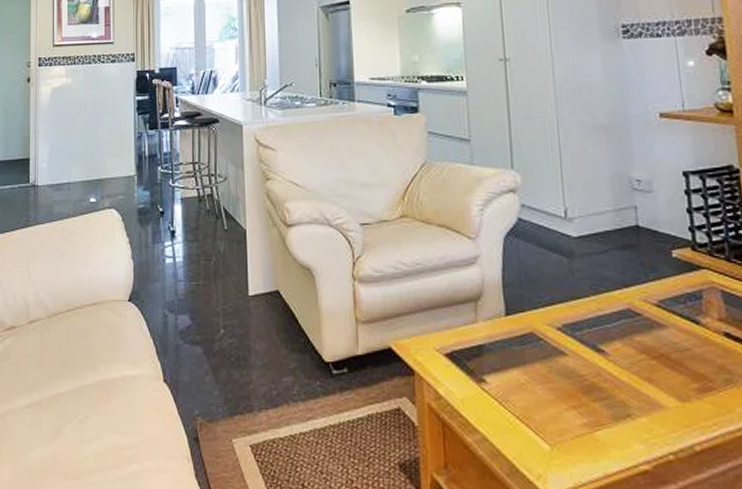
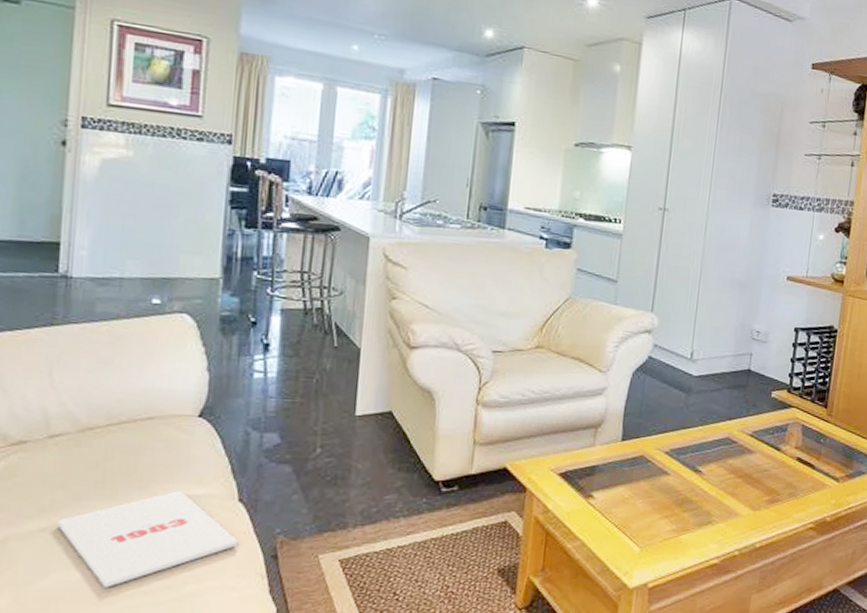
magazine: none [37,371,167,463] -> present [56,491,239,588]

